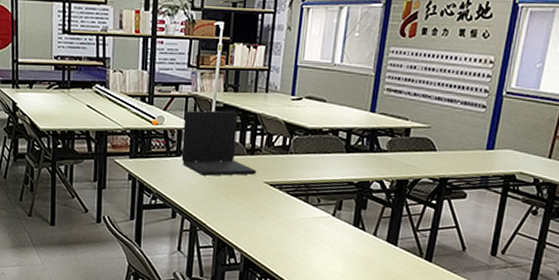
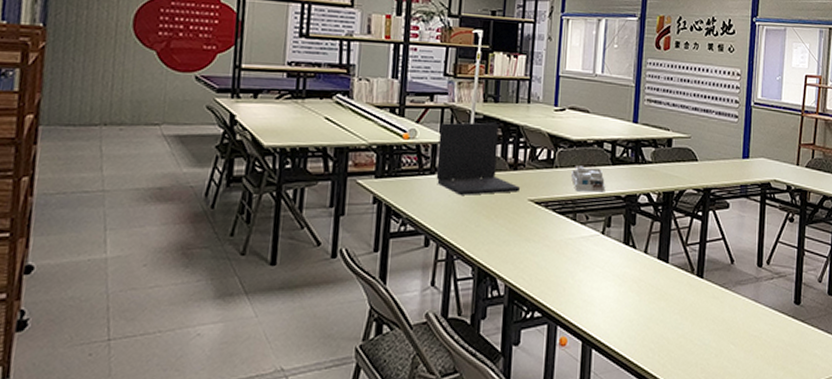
desk organizer: none [305,152,339,178] -> present [571,165,606,192]

